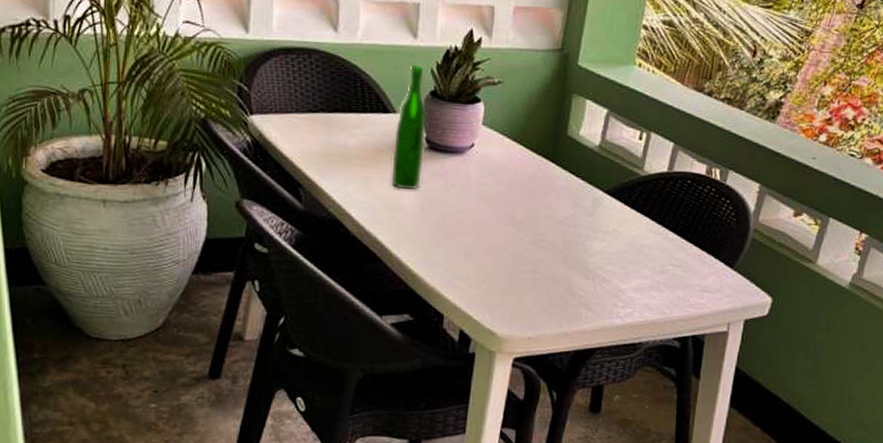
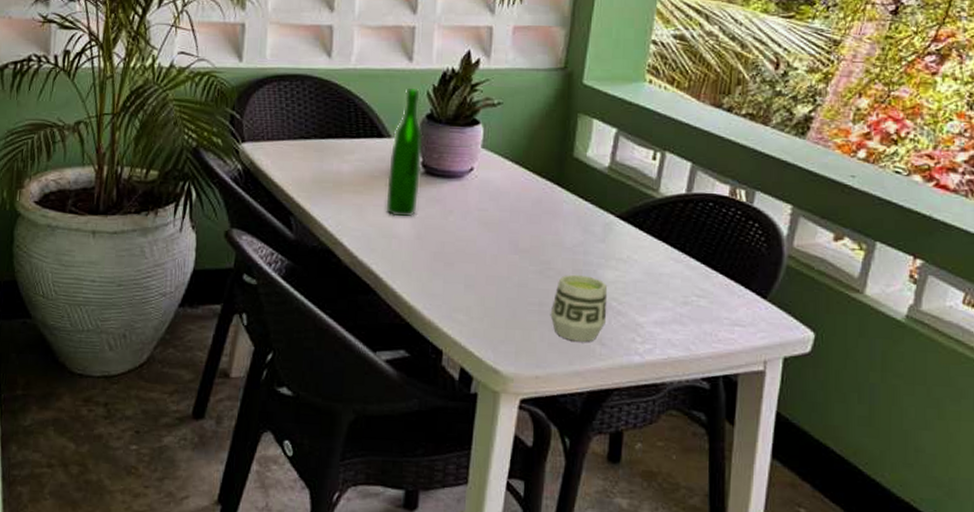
cup: none [542,245,595,307] -> present [550,274,608,342]

